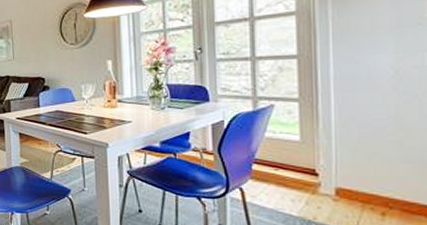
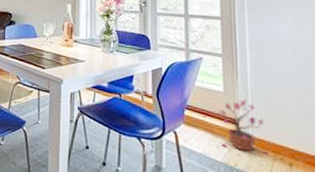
potted plant: none [292,147,355,205] -> present [217,99,268,154]

